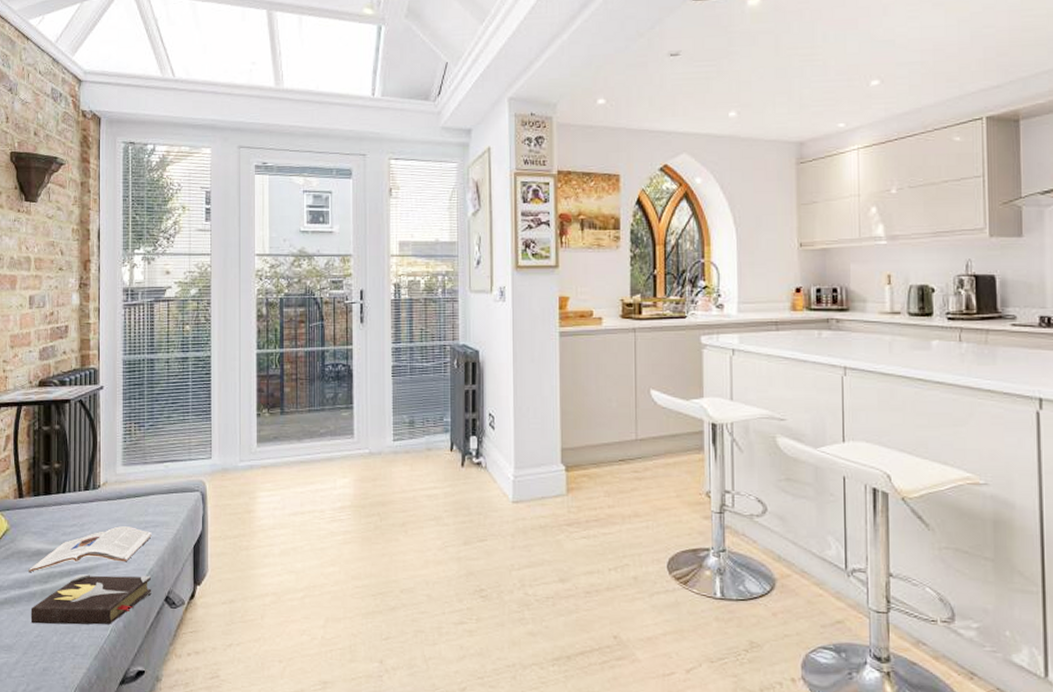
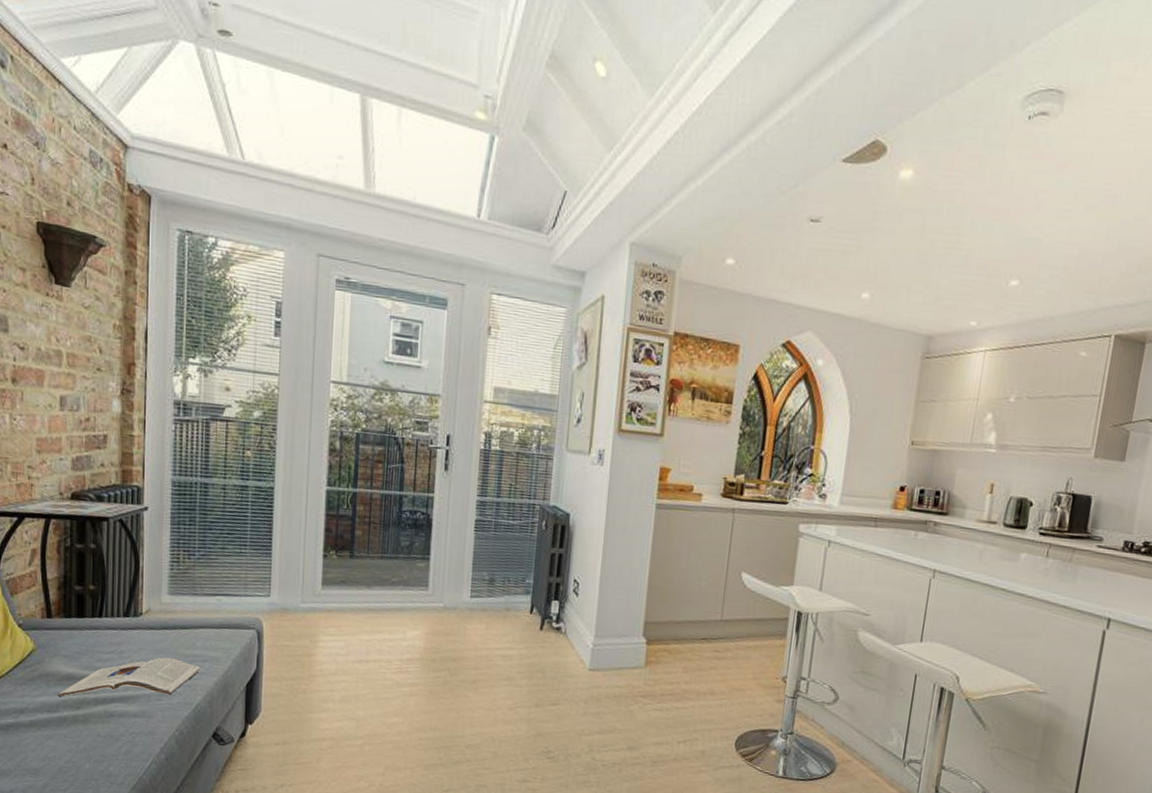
hardback book: present [30,574,152,625] -> none [60,703,198,756]

